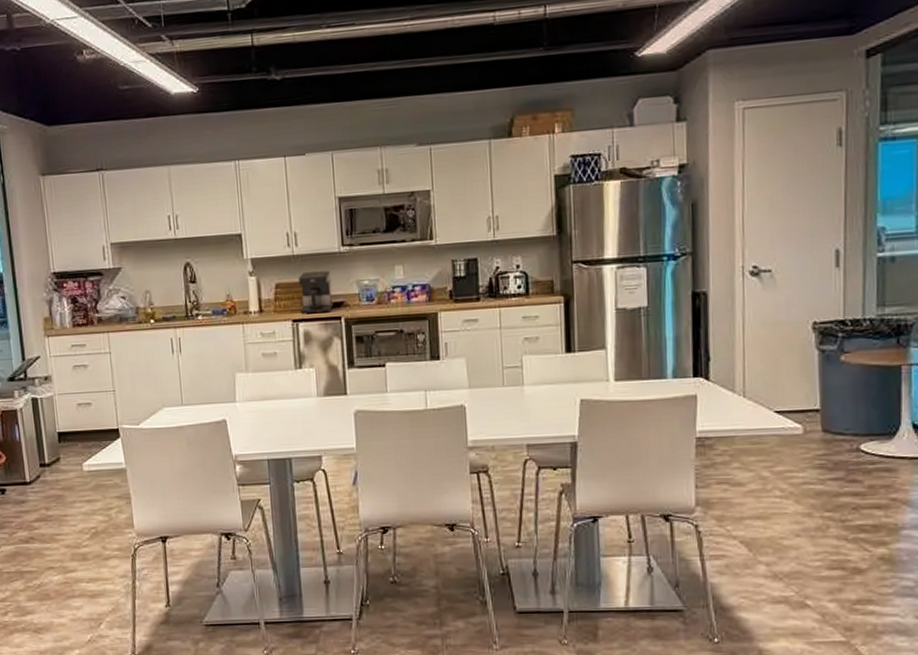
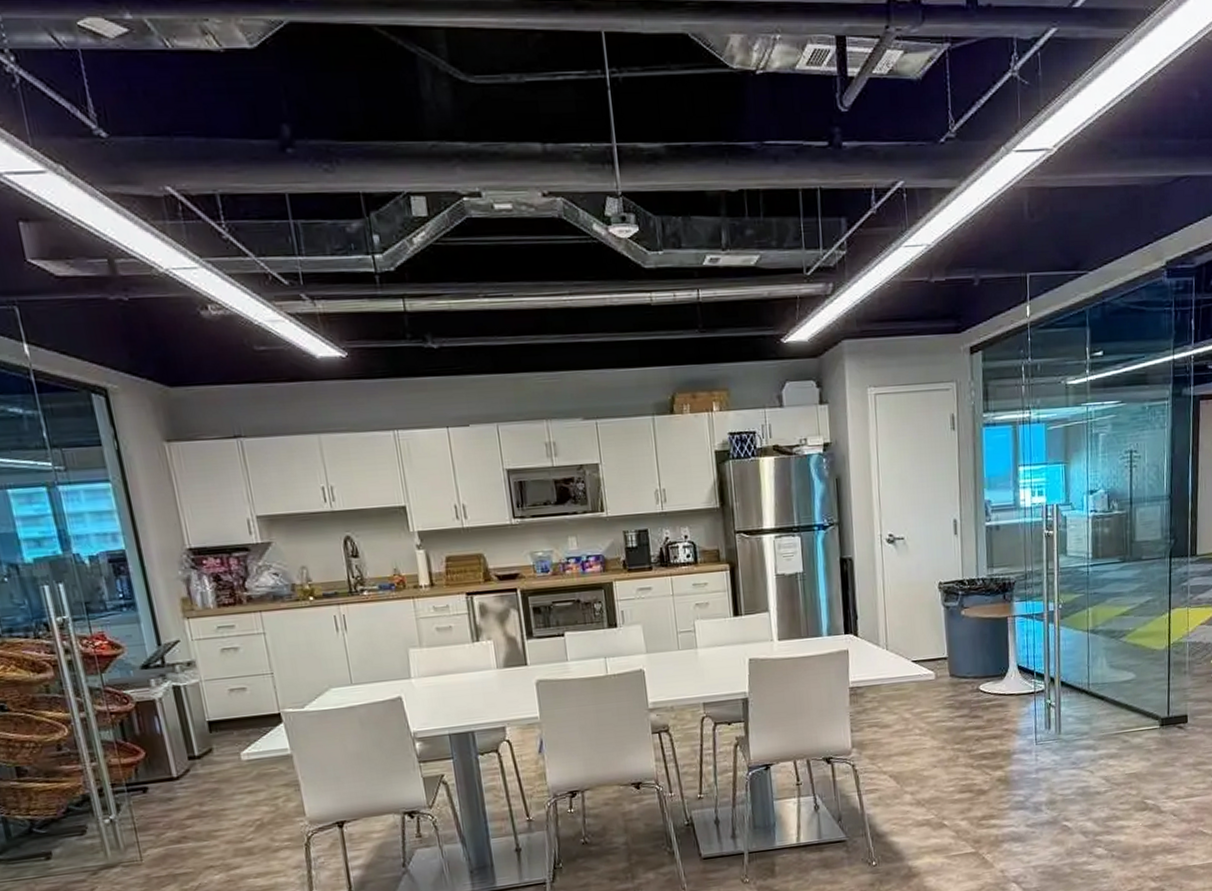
coffee maker: present [298,271,333,315] -> none [470,543,508,587]

